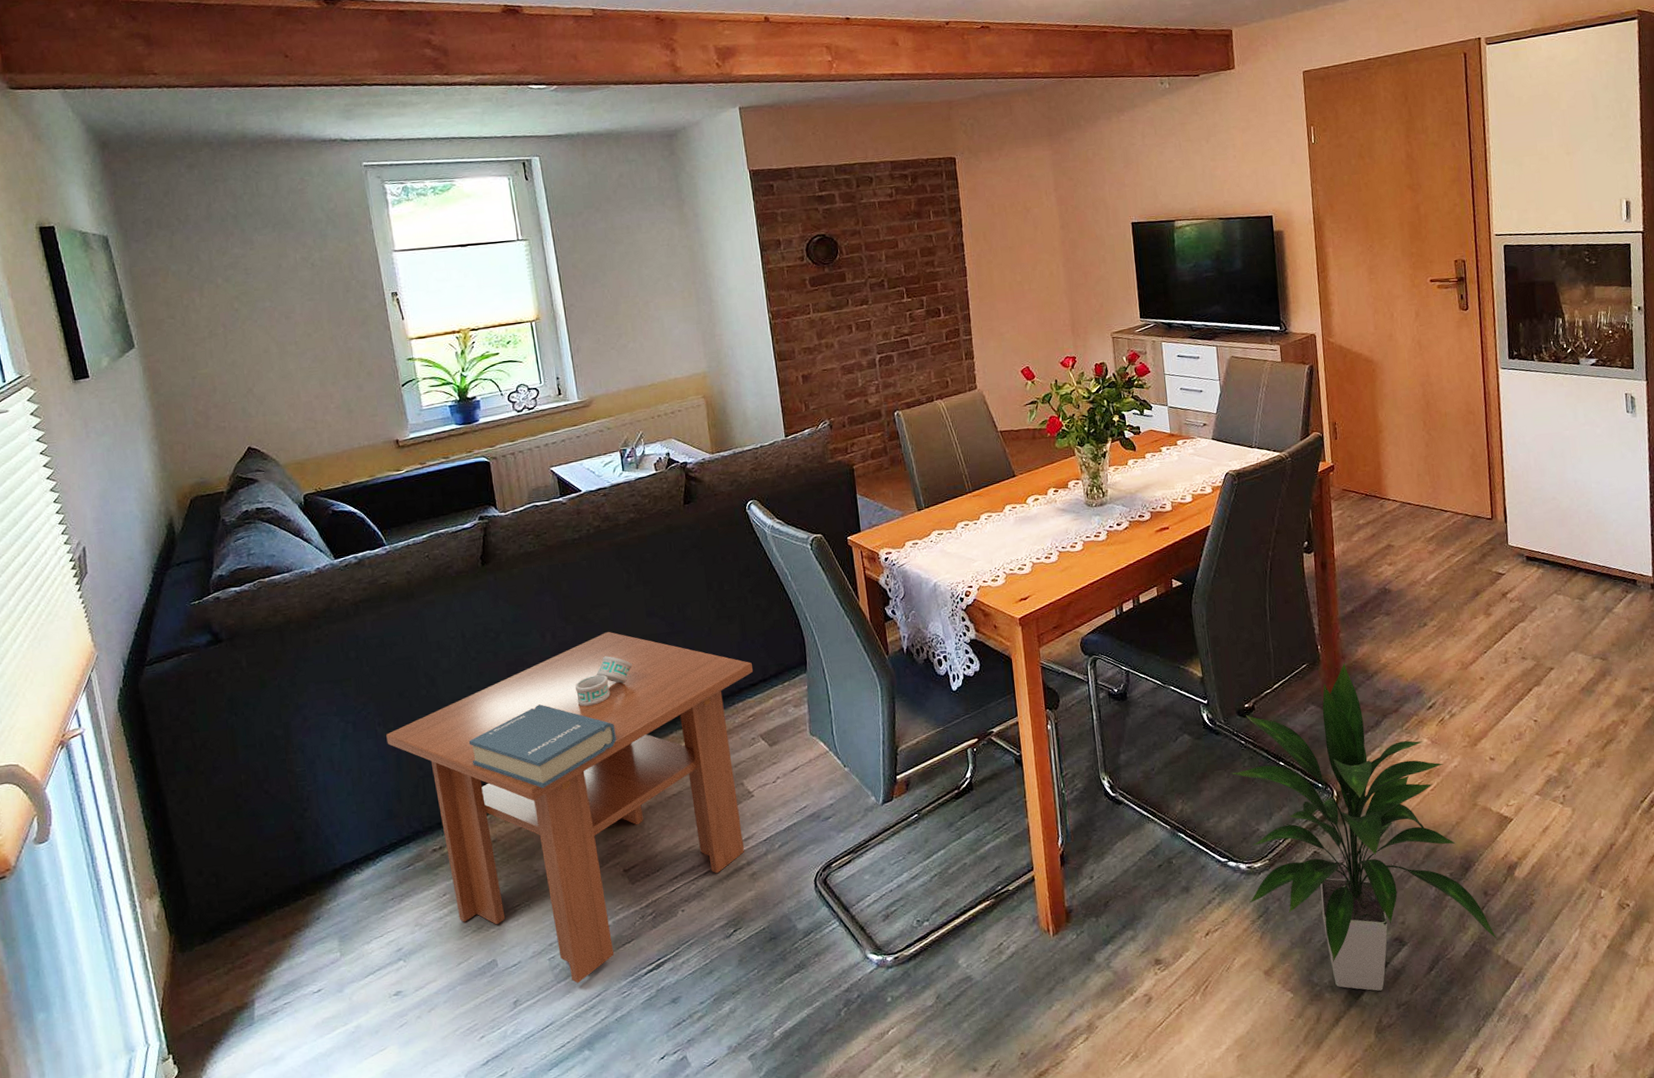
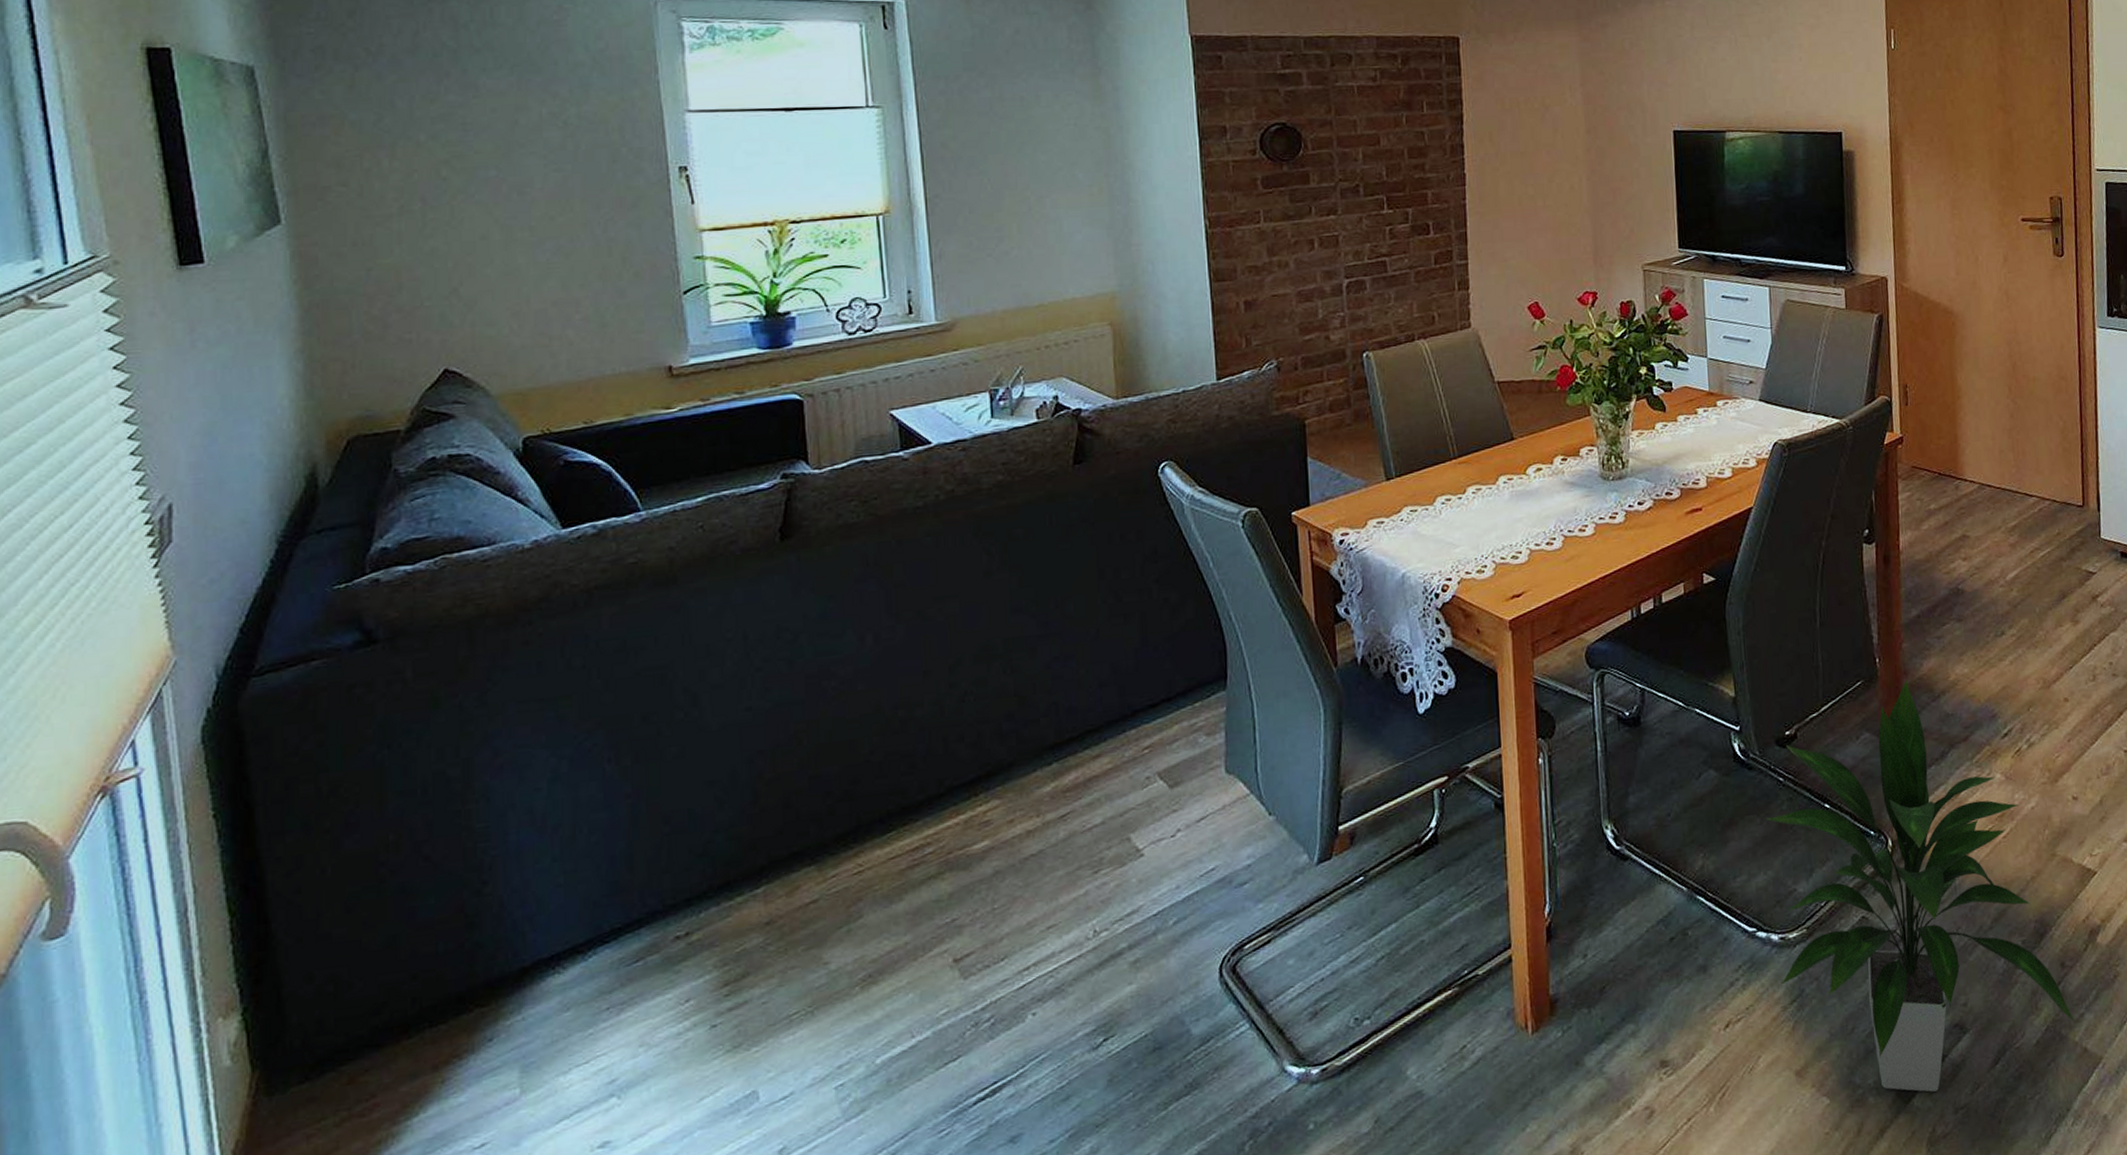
coffee table: present [386,631,753,984] -> none [618,632,1153,1121]
hardback book: present [468,704,617,789] -> none [741,732,956,849]
napkin ring: present [575,656,632,707] -> none [903,666,986,736]

